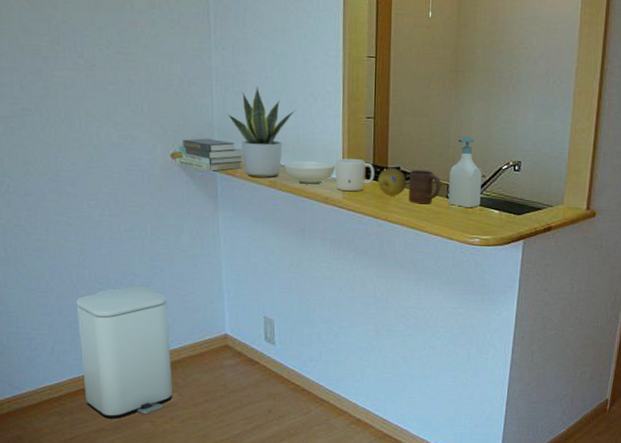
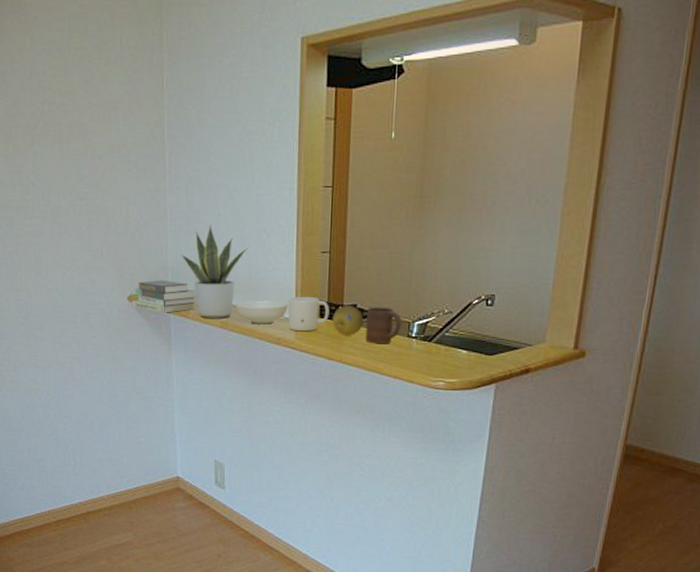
pedal bin: present [76,286,173,419] -> none [43,426,128,554]
soap bottle: present [449,136,482,208] -> none [410,268,448,349]

